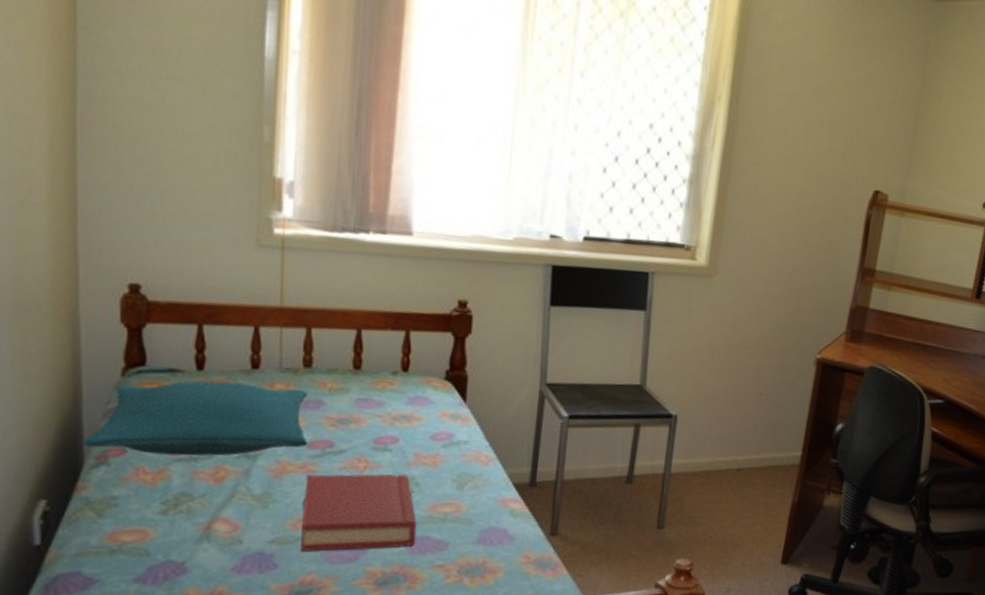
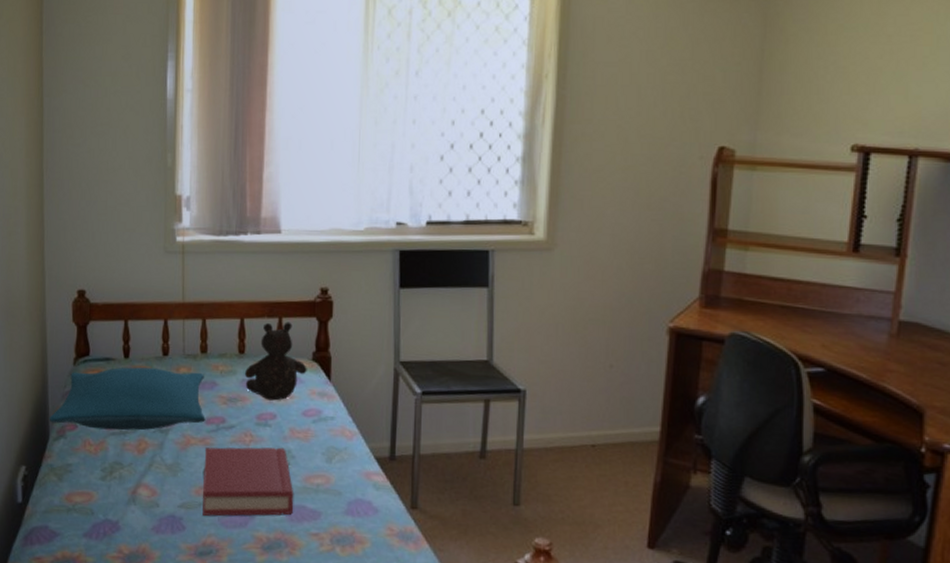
stuffed bear: none [359,335,438,423] -> present [244,322,307,401]

